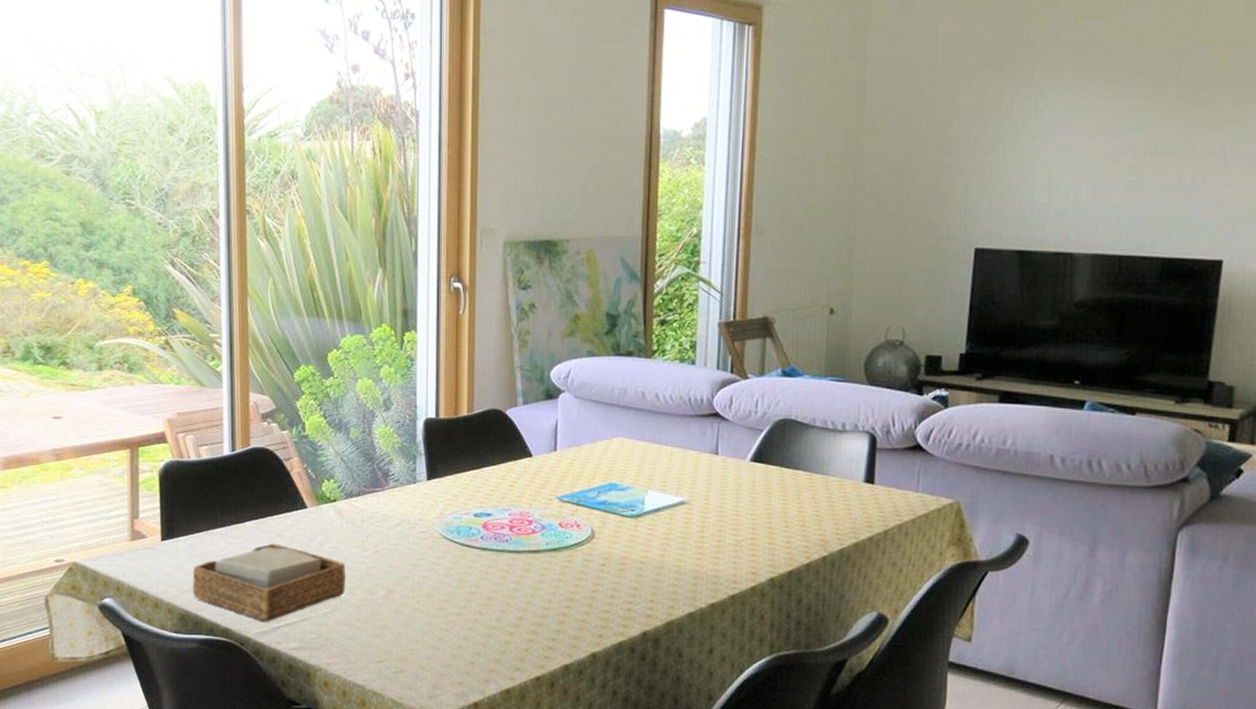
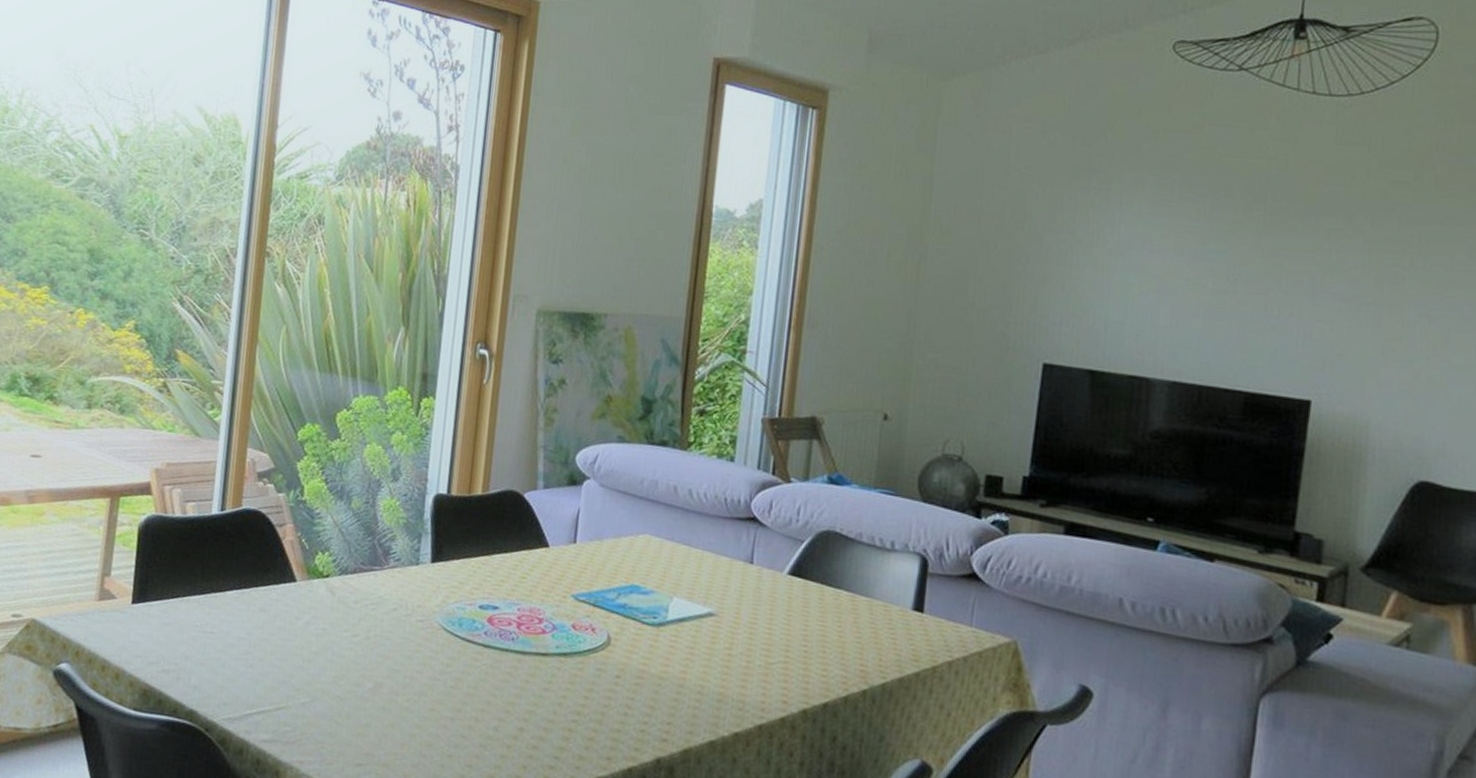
napkin holder: present [192,543,346,622] -> none [159,617,332,707]

